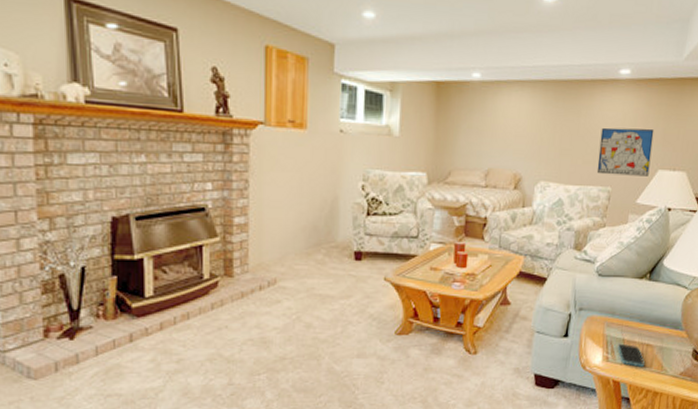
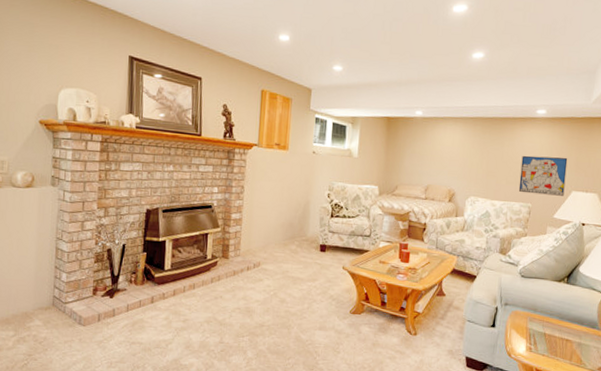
smartphone: present [617,343,645,367] -> none [540,336,565,359]

